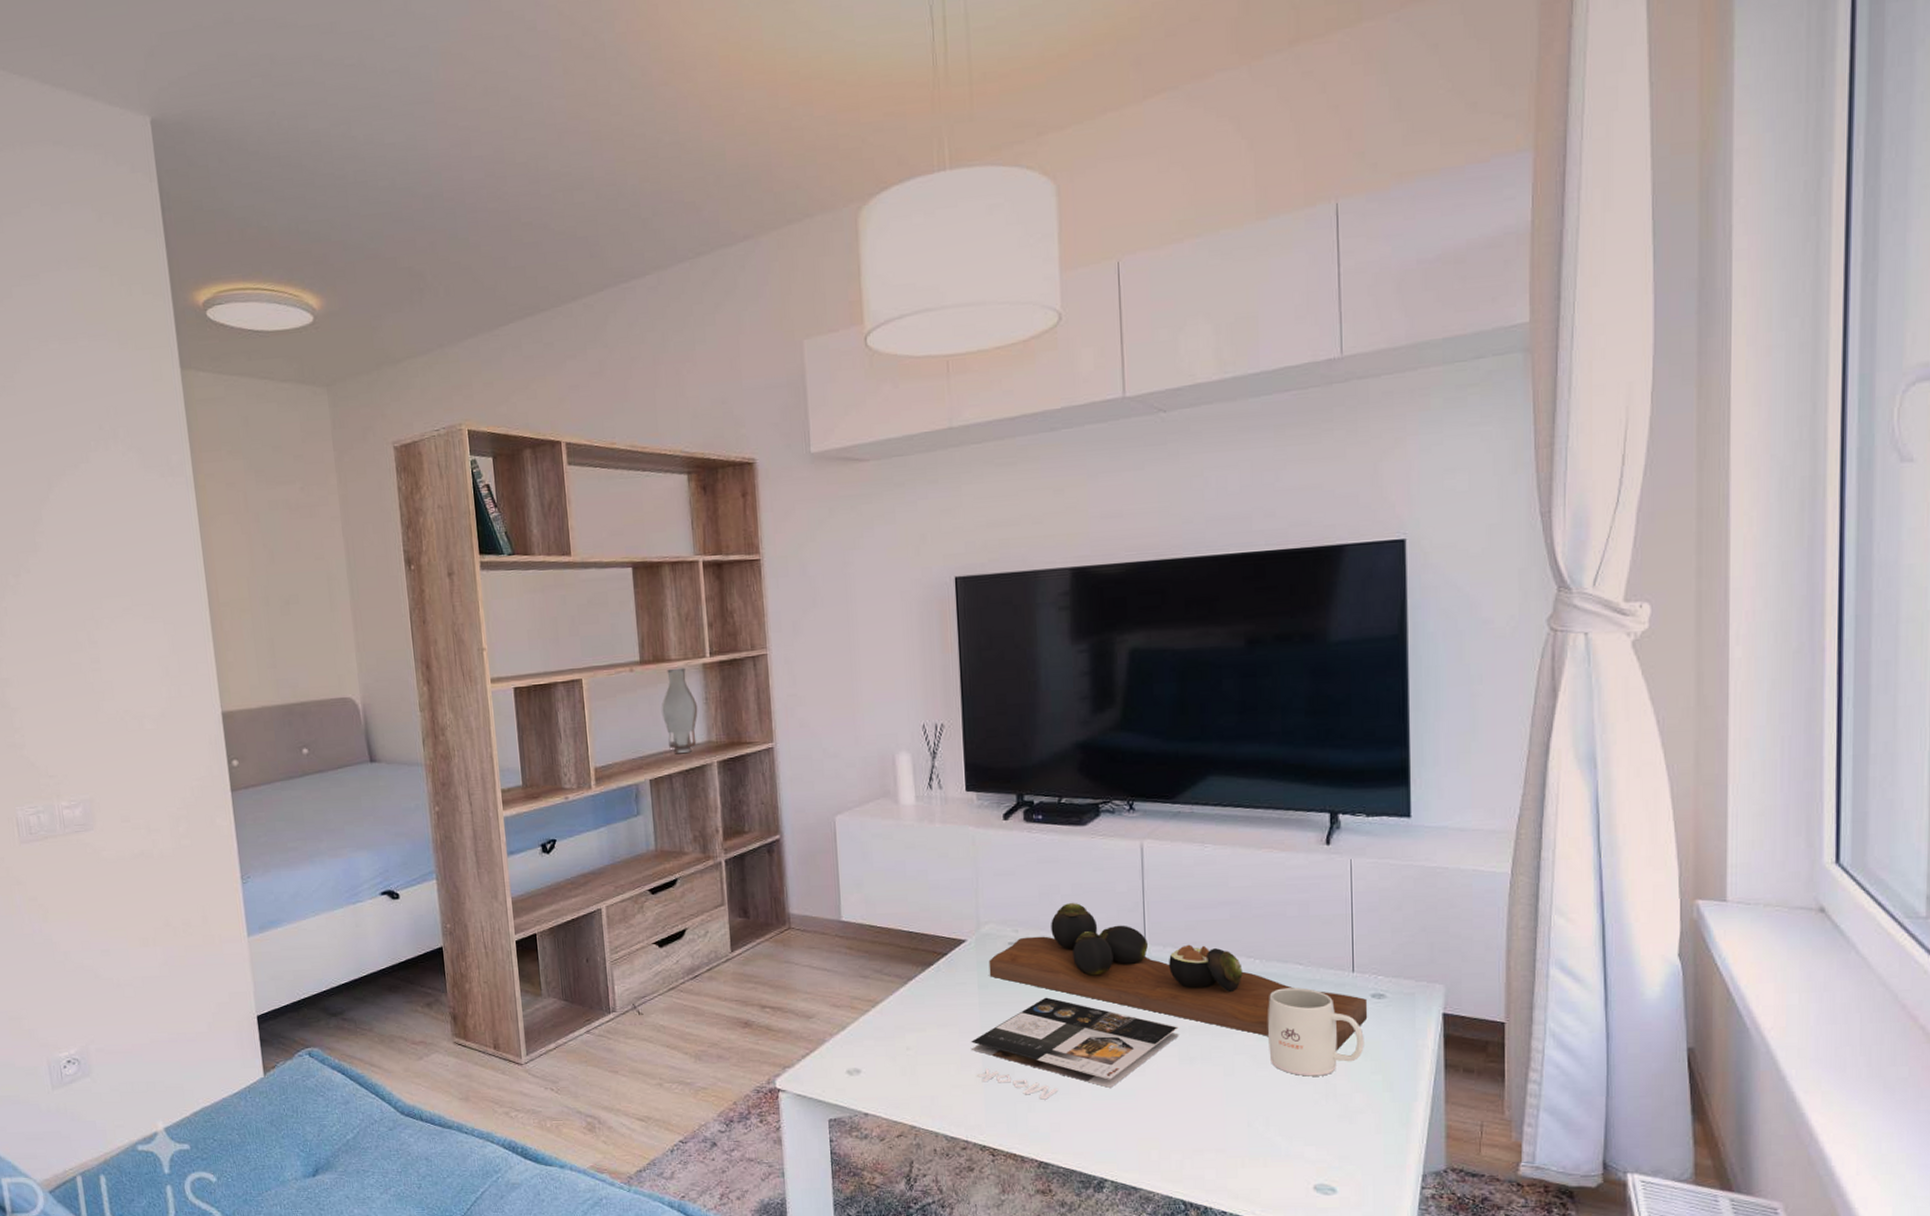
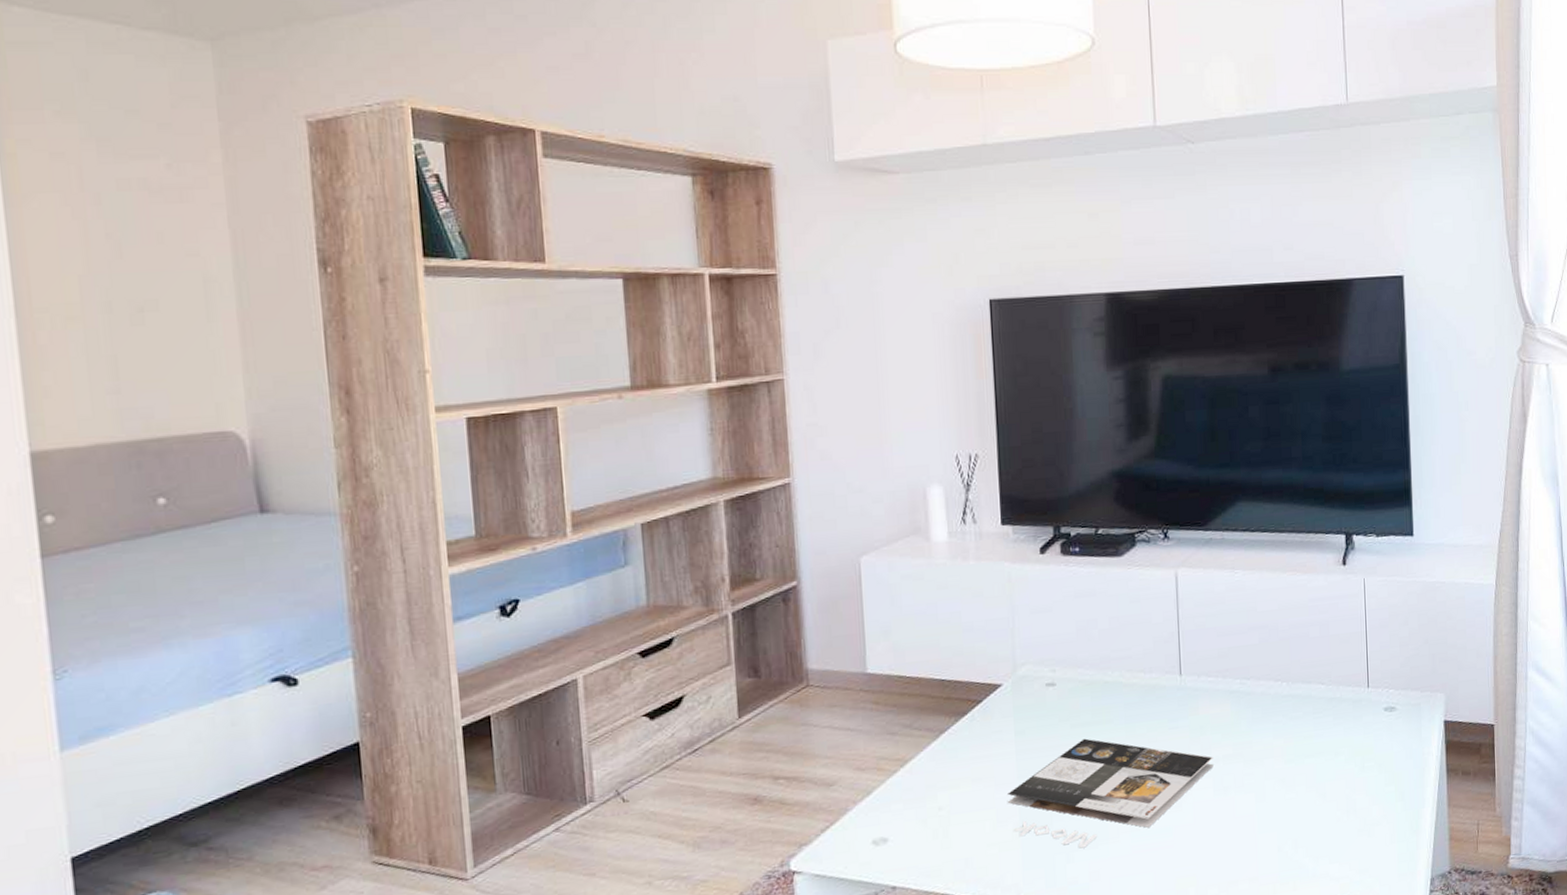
vase: present [661,668,698,753] -> none [656,394,702,492]
decorative tray: present [988,902,1368,1051] -> none [1025,636,1382,766]
mug: present [1267,987,1364,1077] -> none [1293,706,1379,795]

